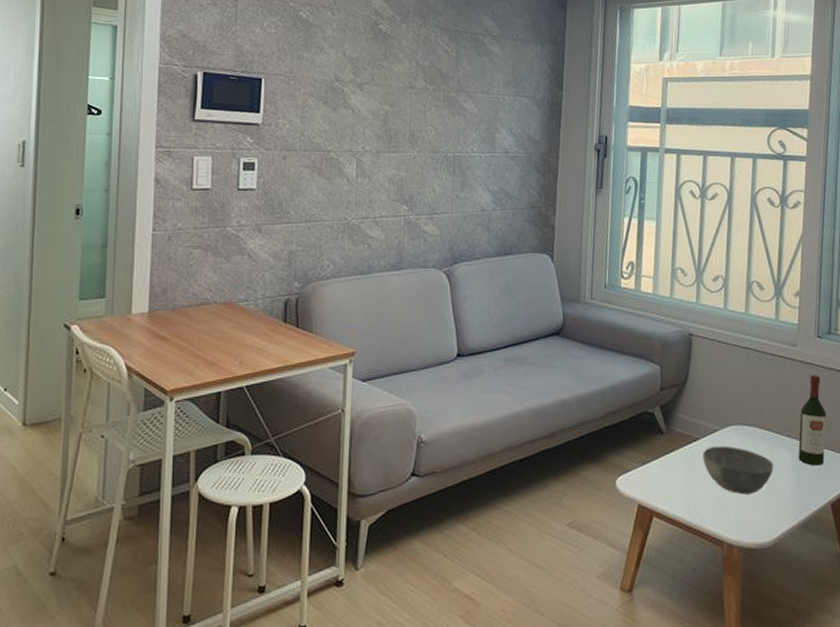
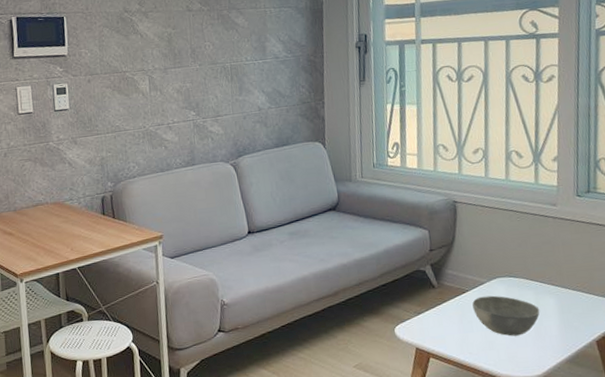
wine bottle: present [798,375,827,466] -> none [562,229,589,309]

